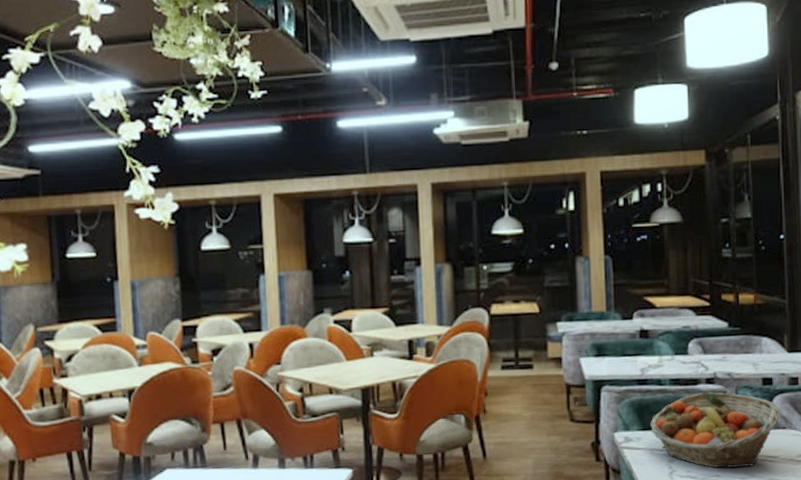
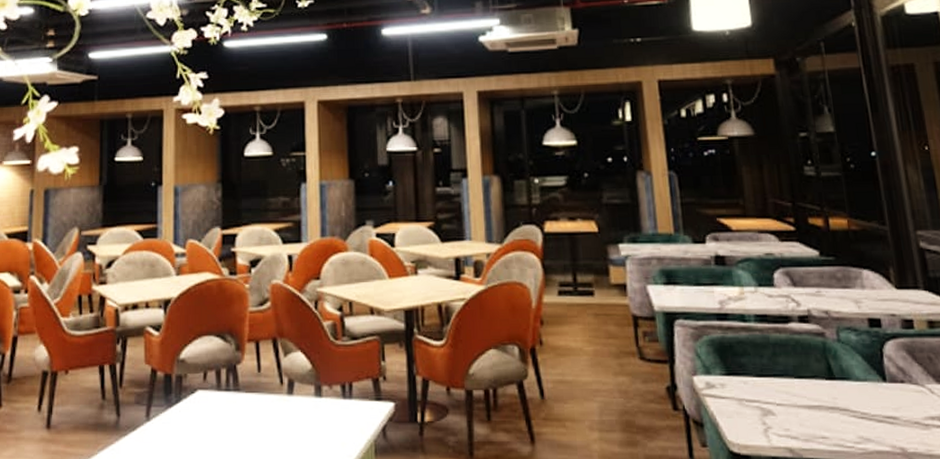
fruit basket: present [649,392,781,468] -> none [734,333,897,429]

